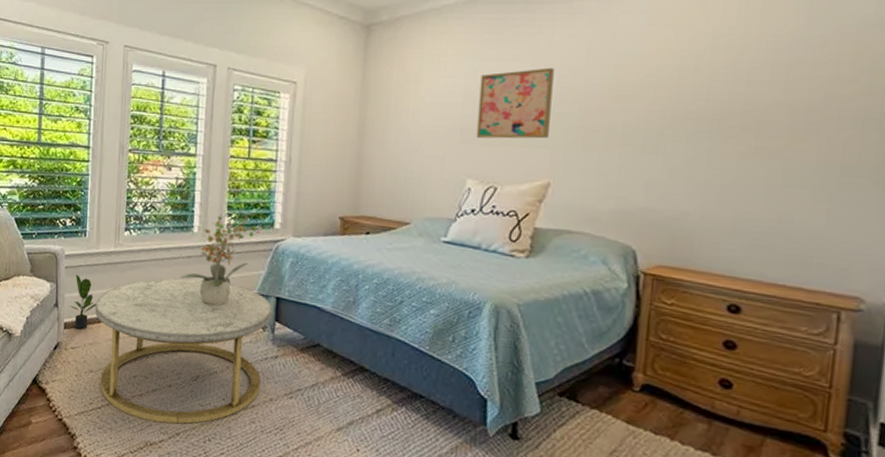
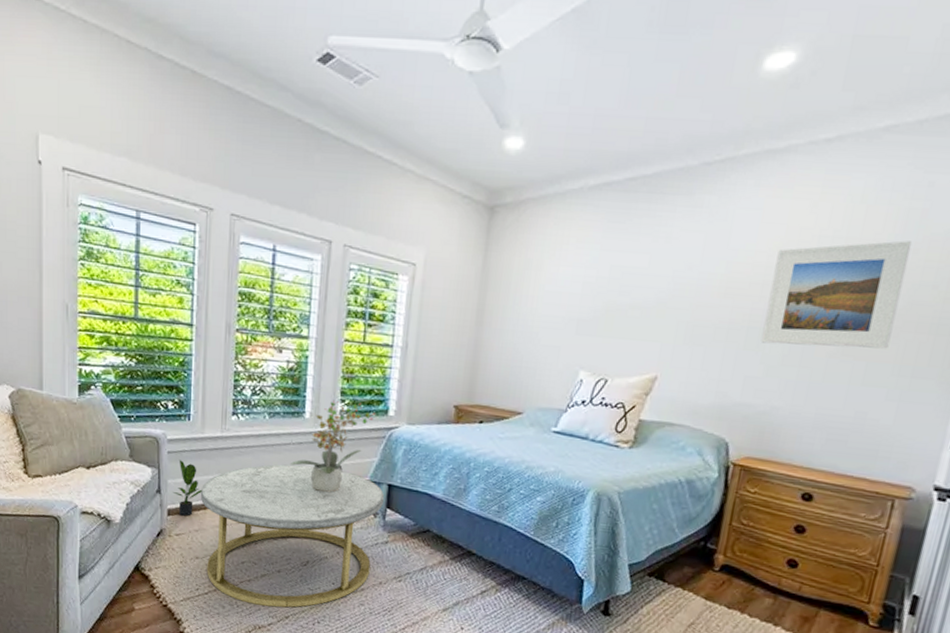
wall art: present [476,67,555,139] -> none [591,261,671,333]
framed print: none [660,34,820,147] -> present [761,240,912,349]

